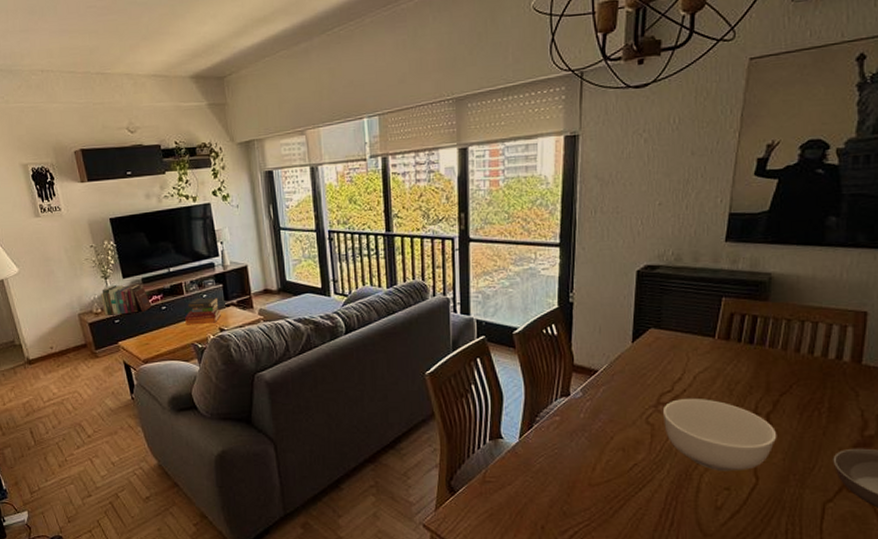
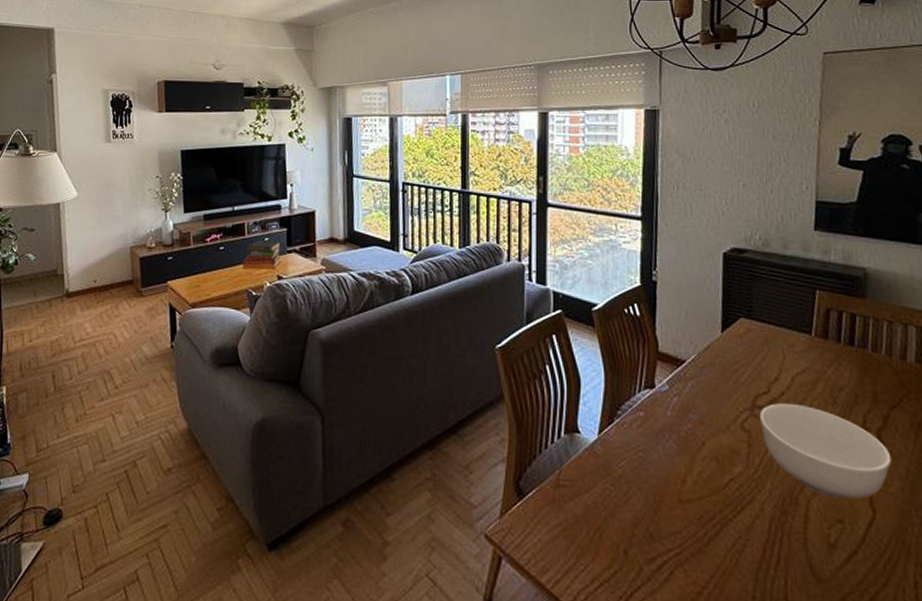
books: present [101,284,152,315] -> none [157,219,210,252]

